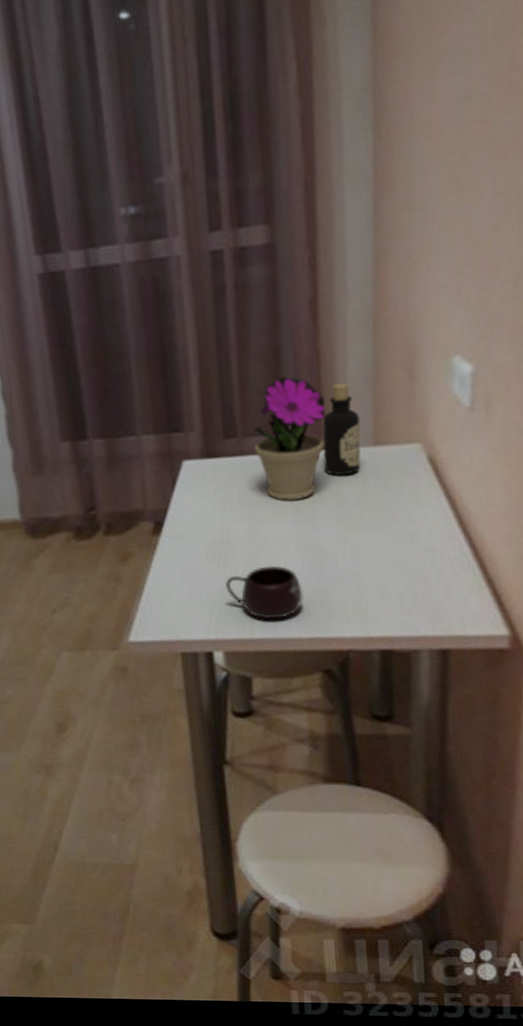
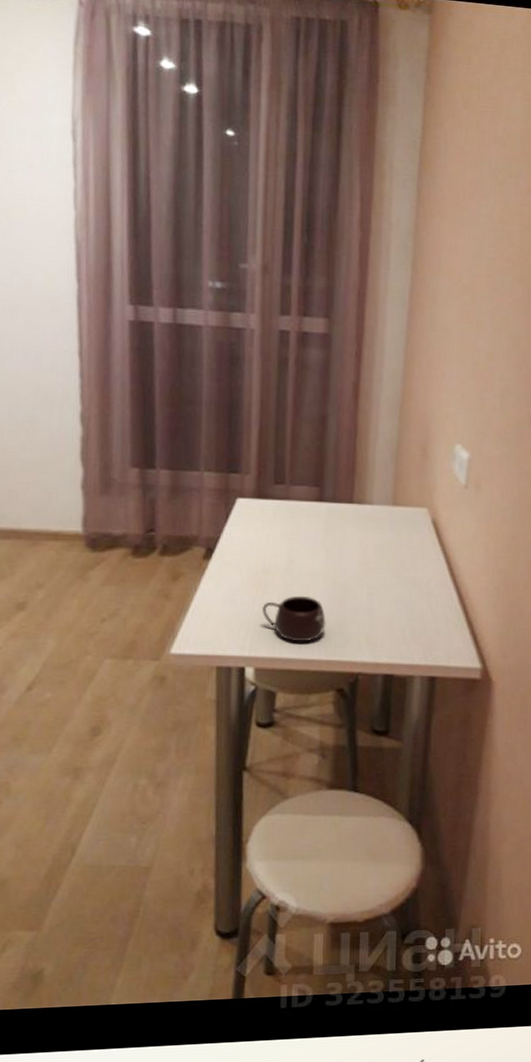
flower pot: present [253,376,325,501] -> none [298,440,357,542]
bottle: present [322,383,361,476] -> none [352,452,383,527]

